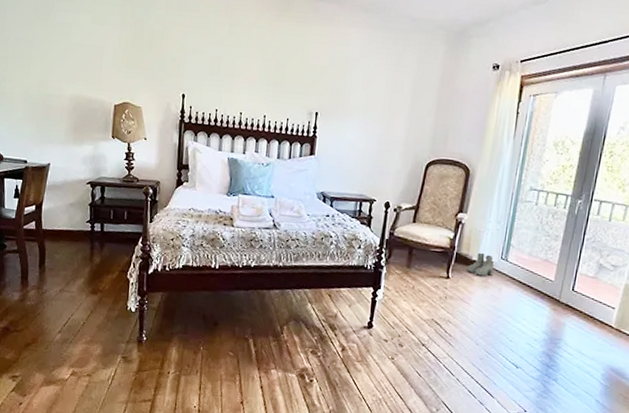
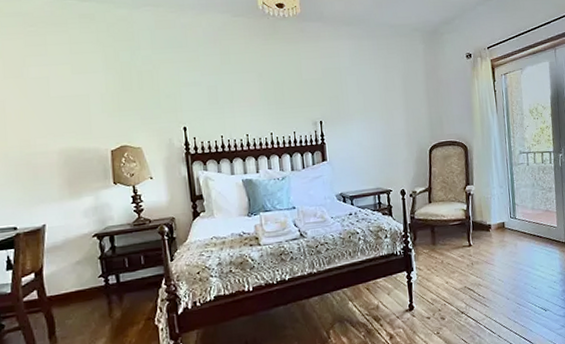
boots: present [466,252,495,276] -> none [484,216,508,237]

